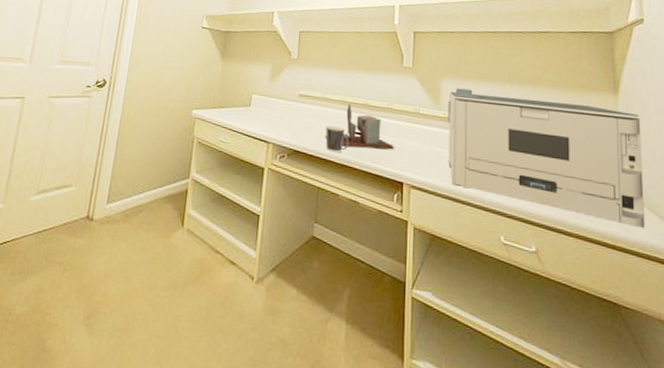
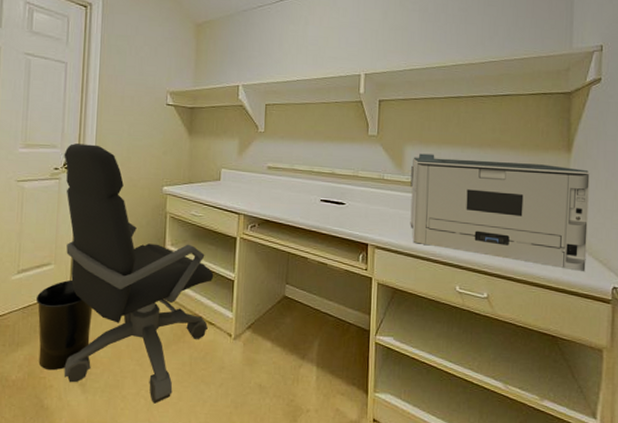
waste bin: none [46,204,110,306] -> present [36,279,93,370]
office chair: none [71,62,239,354] -> present [64,143,214,404]
desk organizer: present [324,103,394,150] -> none [293,173,360,215]
mug: present [325,125,349,153] -> none [294,195,317,220]

